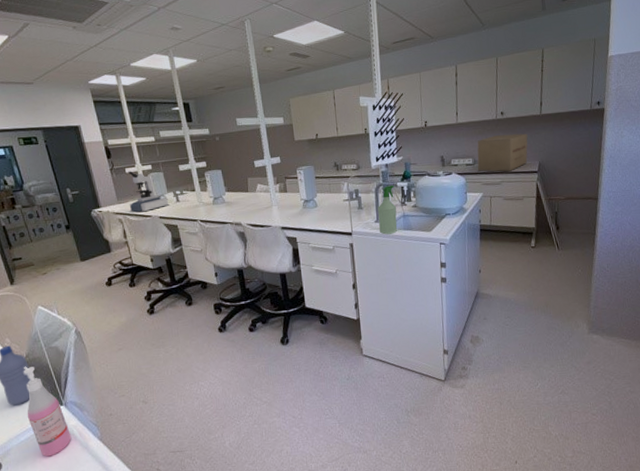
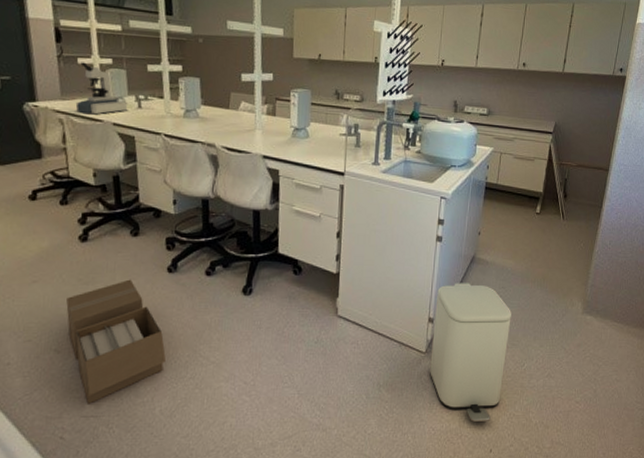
cardboard box: none [146,340,228,442] -> present [66,279,166,404]
spray bottle: present [378,185,397,235] -> none [375,125,399,180]
pedal bin: none [448,316,521,439] -> present [430,283,512,423]
box: present [477,133,528,172] -> none [492,87,547,128]

